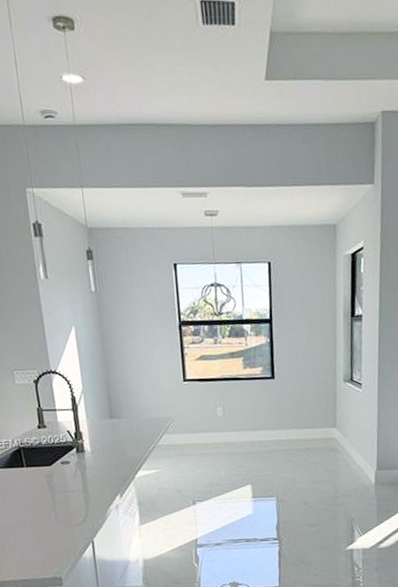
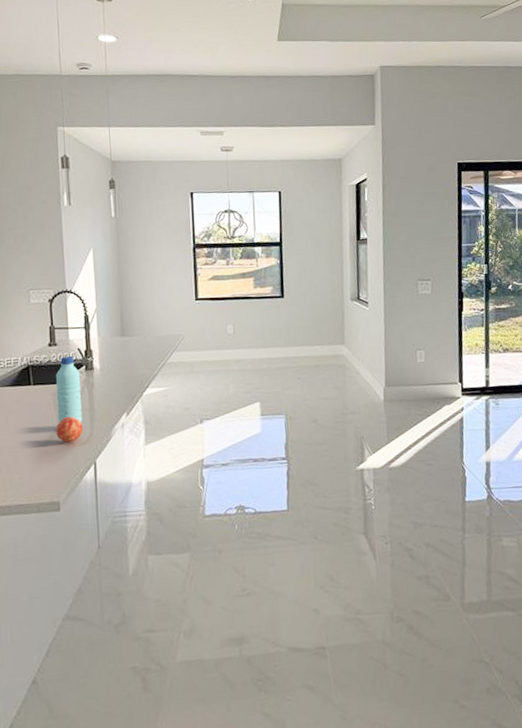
water bottle: none [48,438,77,504] -> present [55,355,82,423]
apple: none [52,498,79,523] -> present [56,416,83,443]

